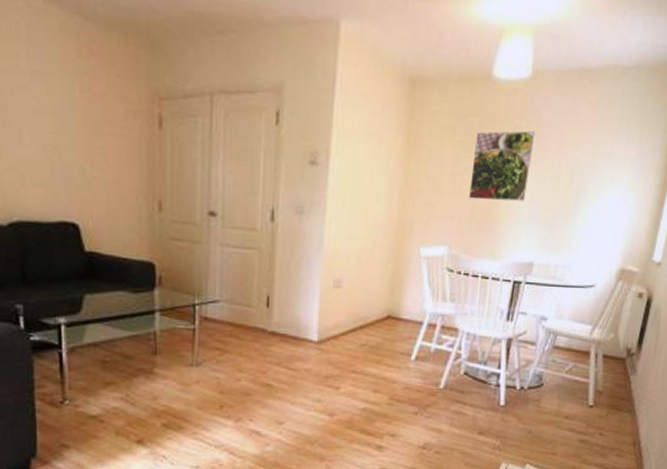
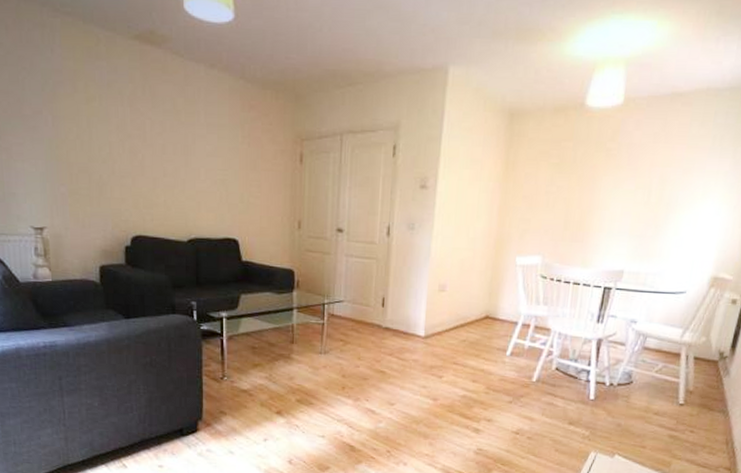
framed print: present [469,130,536,201] -> none [562,152,627,215]

